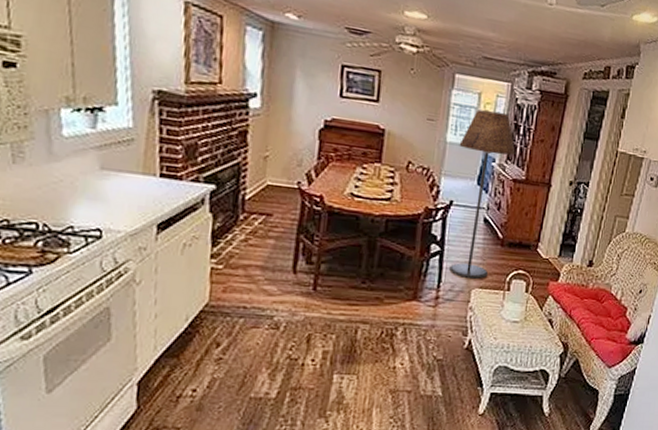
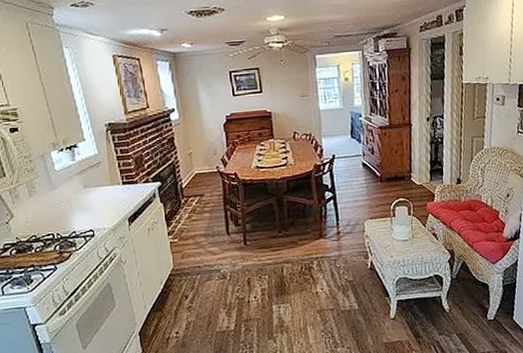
floor lamp: present [449,109,516,279] -> none [330,76,377,214]

